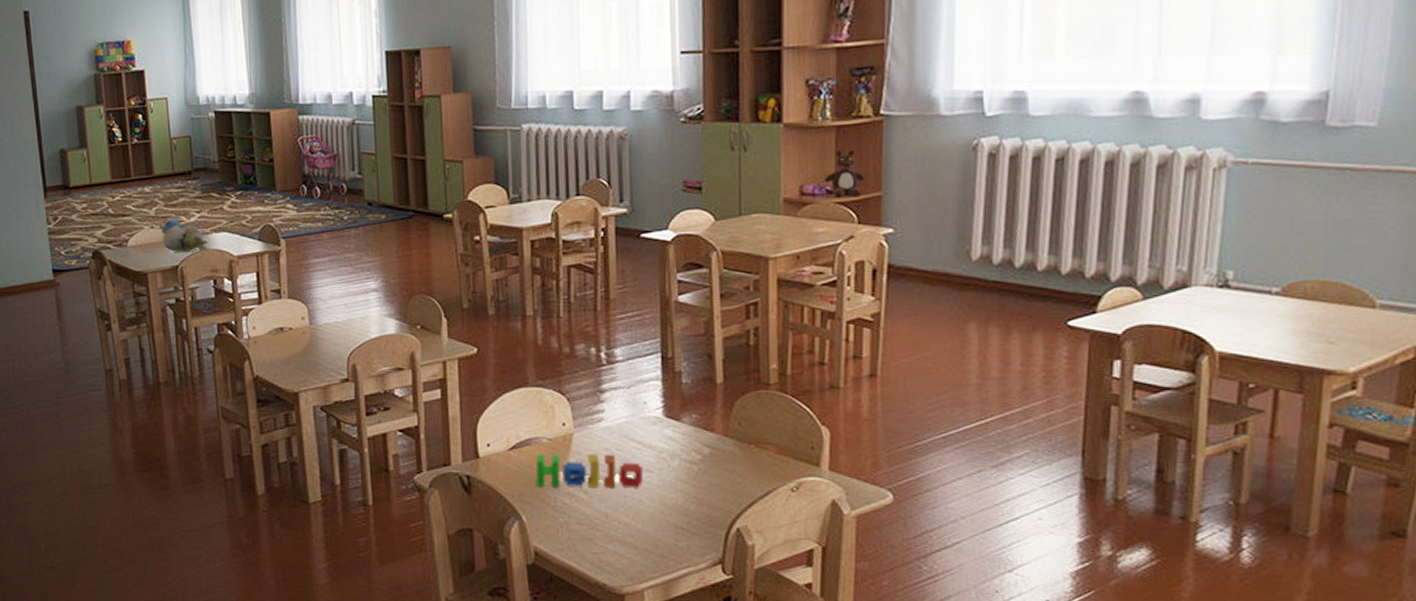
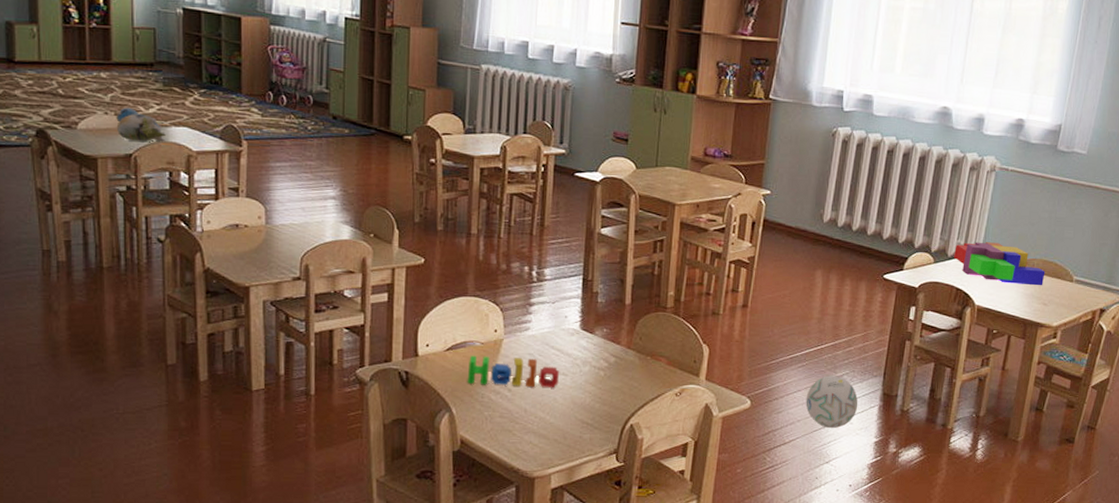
stuffed animal: present [824,150,865,198] -> none [723,123,753,163]
ball: none [970,457,1048,525] -> present [805,375,858,428]
toy blocks: none [1173,263,1327,318] -> present [954,242,1045,286]

